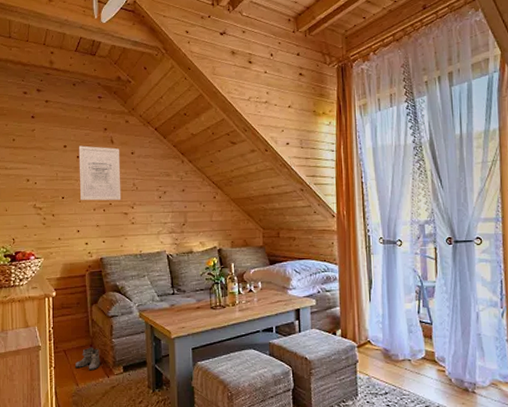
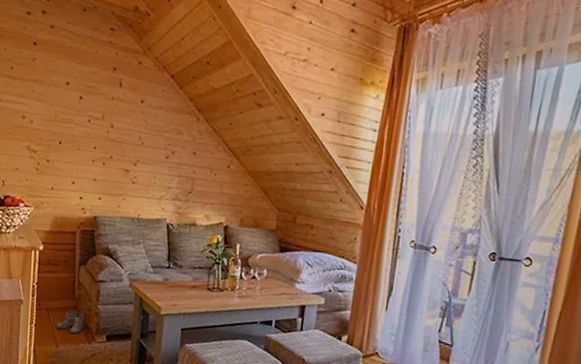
wall art: present [78,145,122,201] -> none [79,85,128,155]

